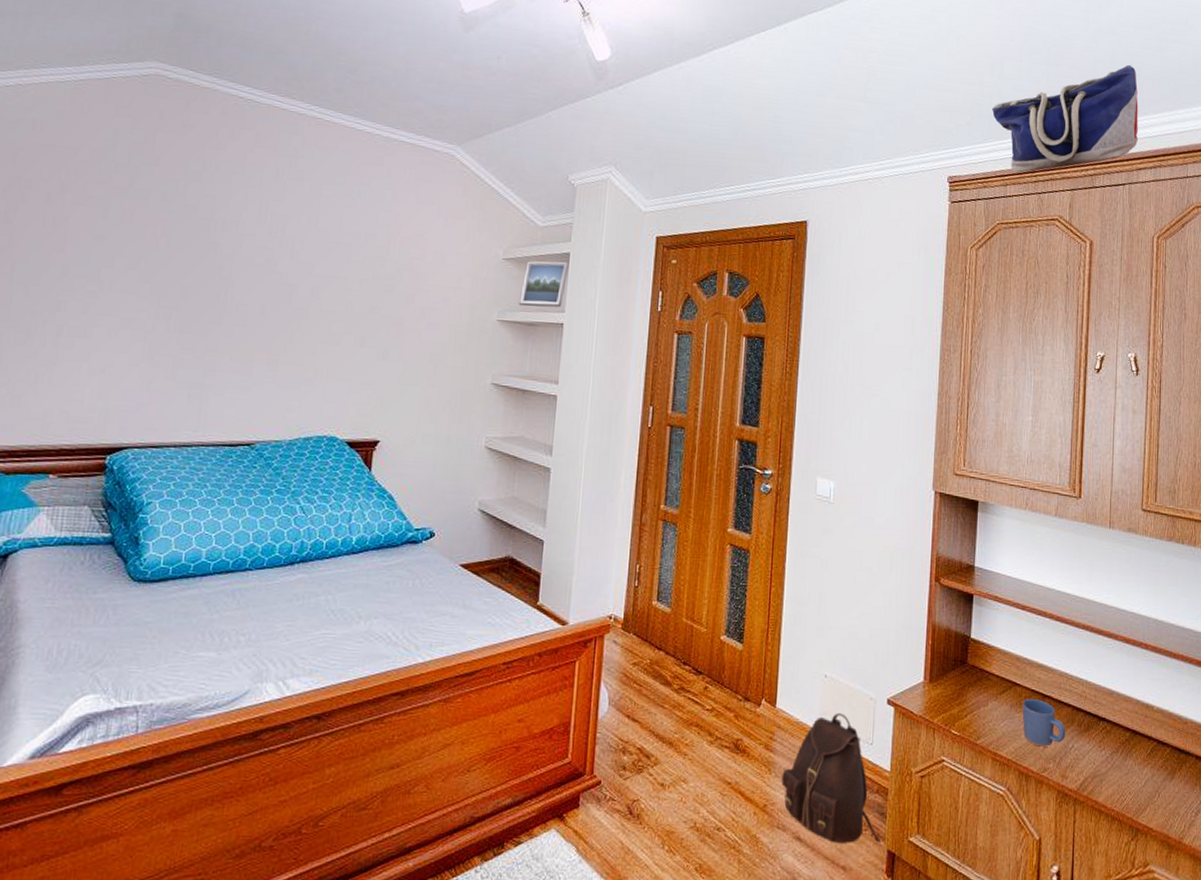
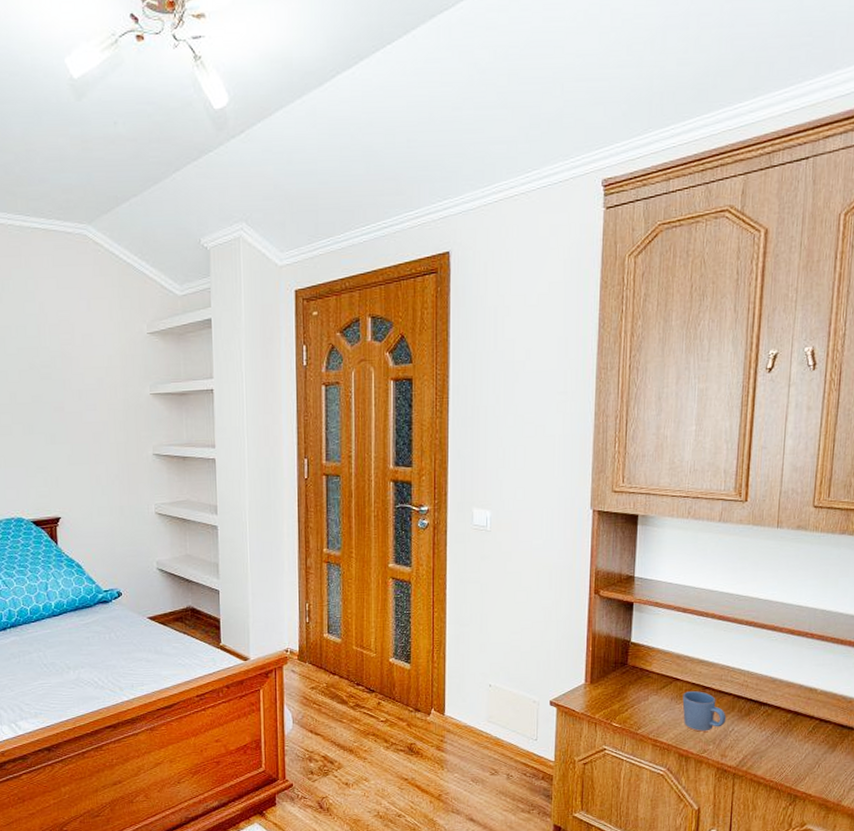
picture frame: present [518,260,570,308] -> none [168,327,212,377]
backpack: present [781,712,880,843] -> none [454,715,547,821]
tote bag: present [991,64,1139,173] -> none [652,10,829,163]

